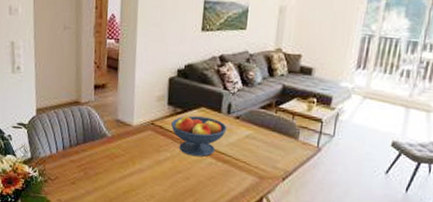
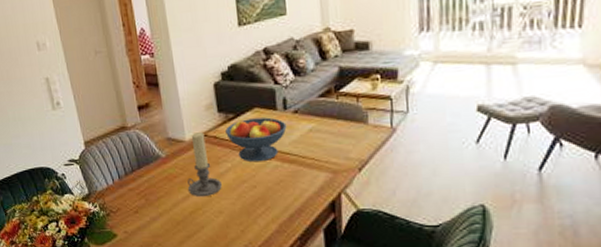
candle holder: none [126,118,158,180] -> present [187,131,222,198]

